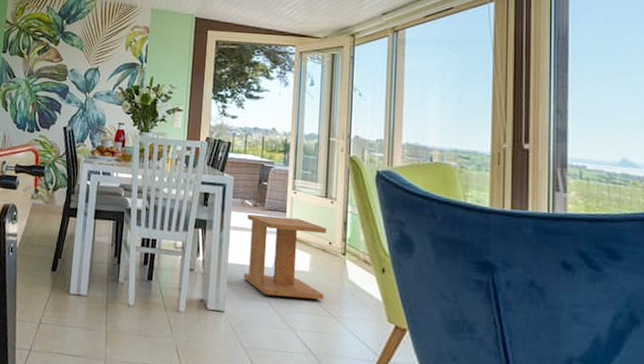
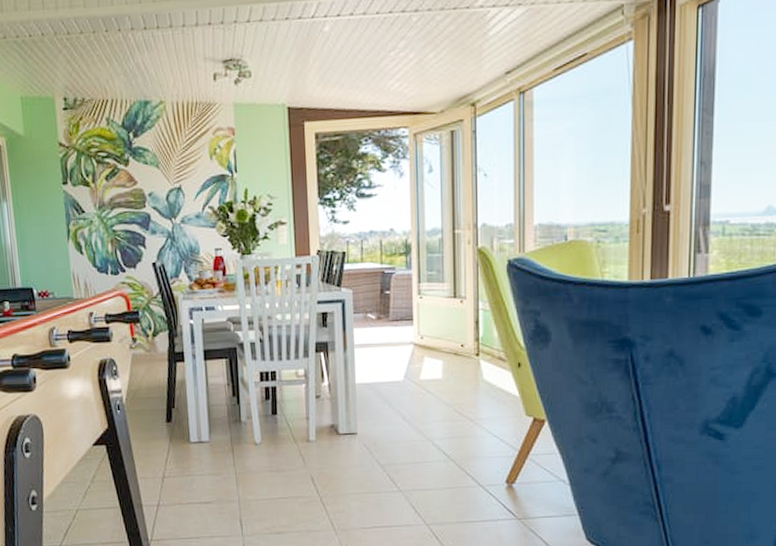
side table: present [243,214,328,300] -> none [371,325,460,410]

